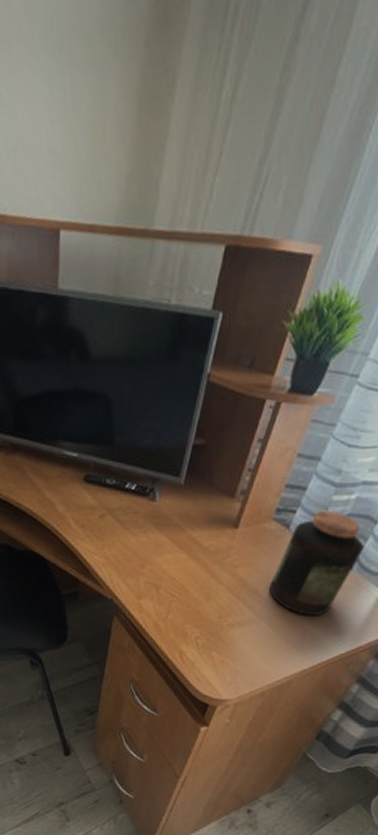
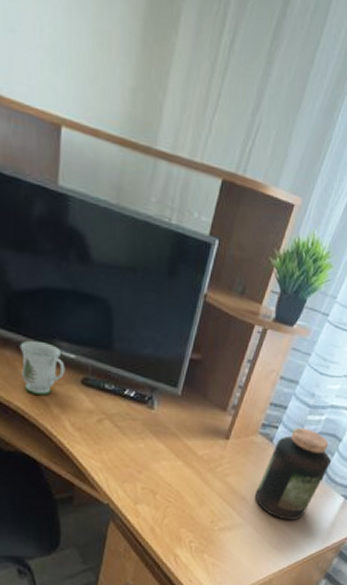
mug: none [27,443,69,496] -> present [19,340,65,396]

